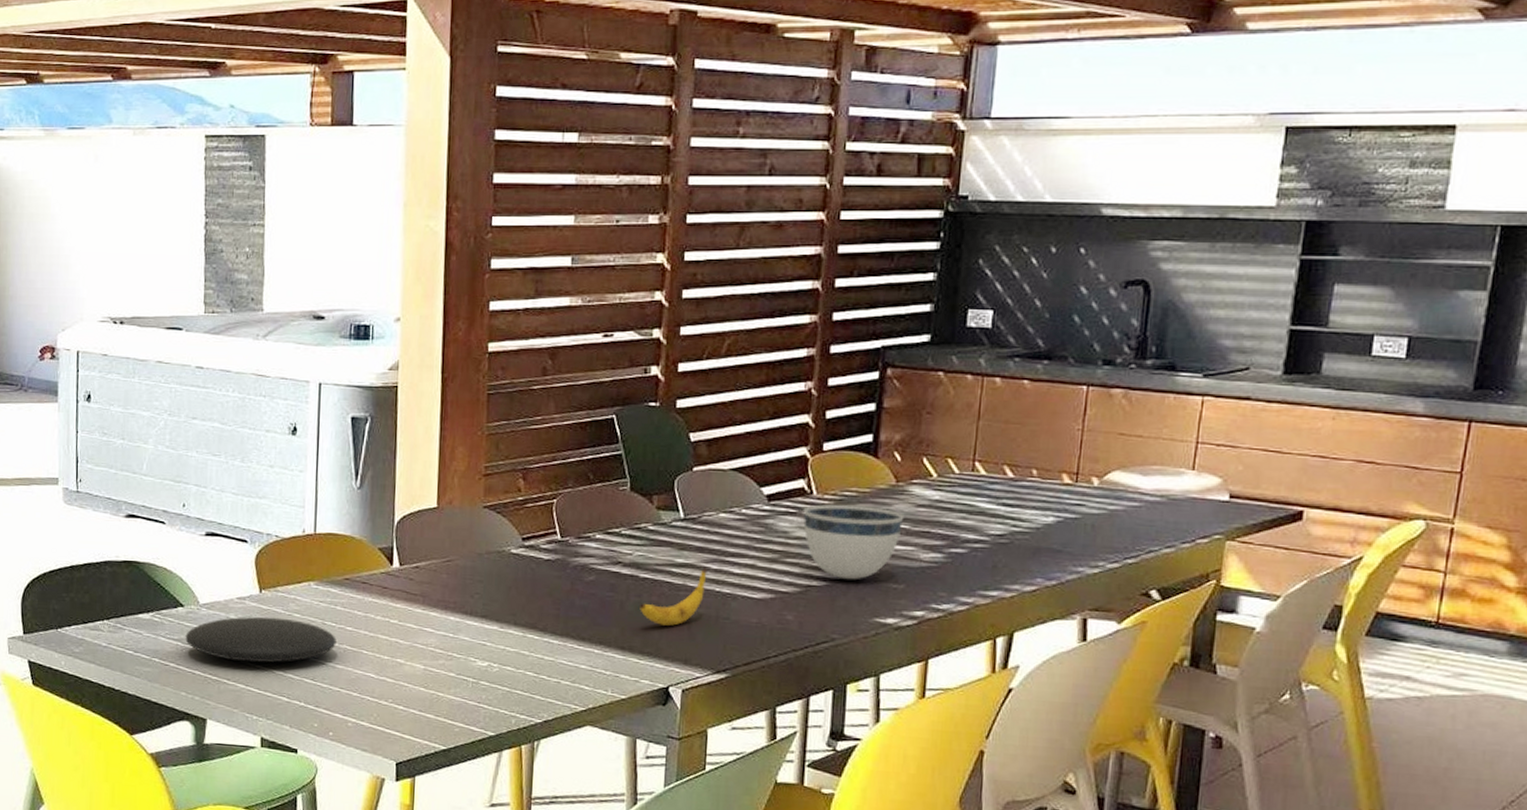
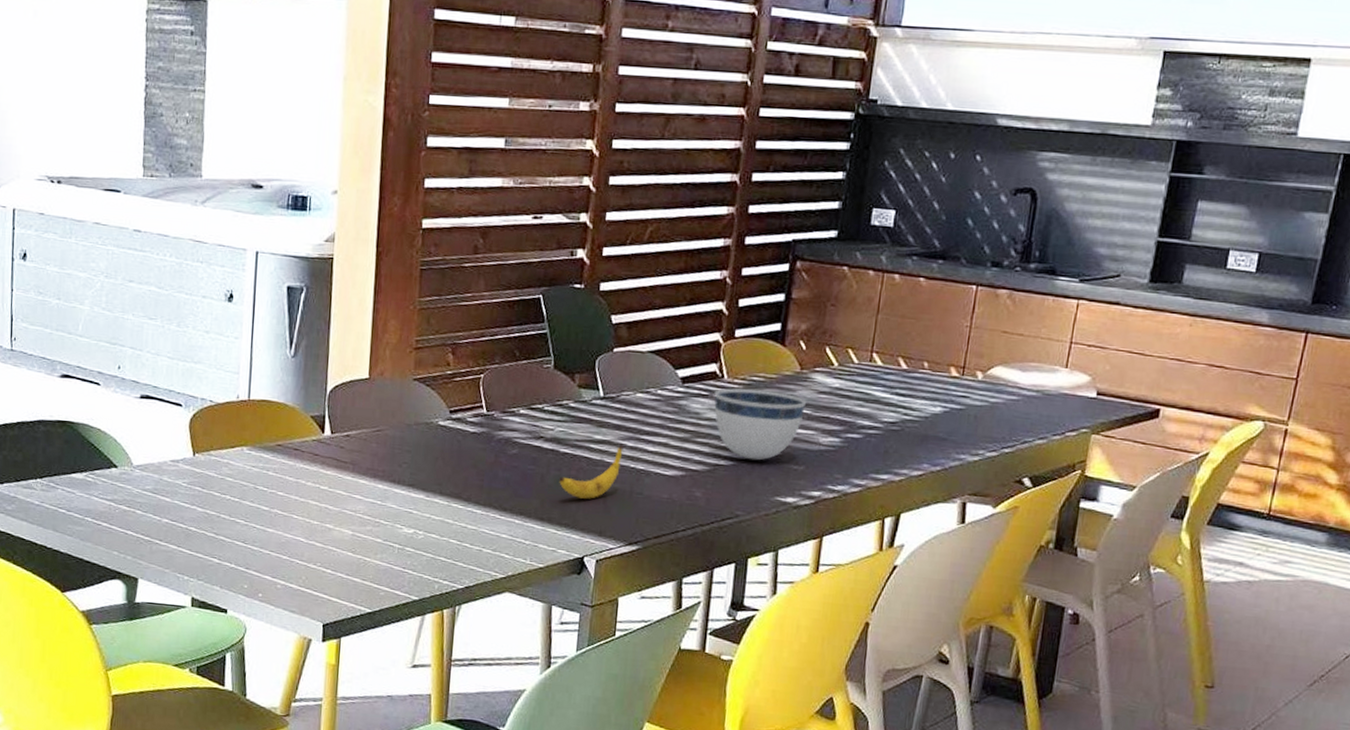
plate: present [185,616,336,663] -> none [118,479,268,525]

